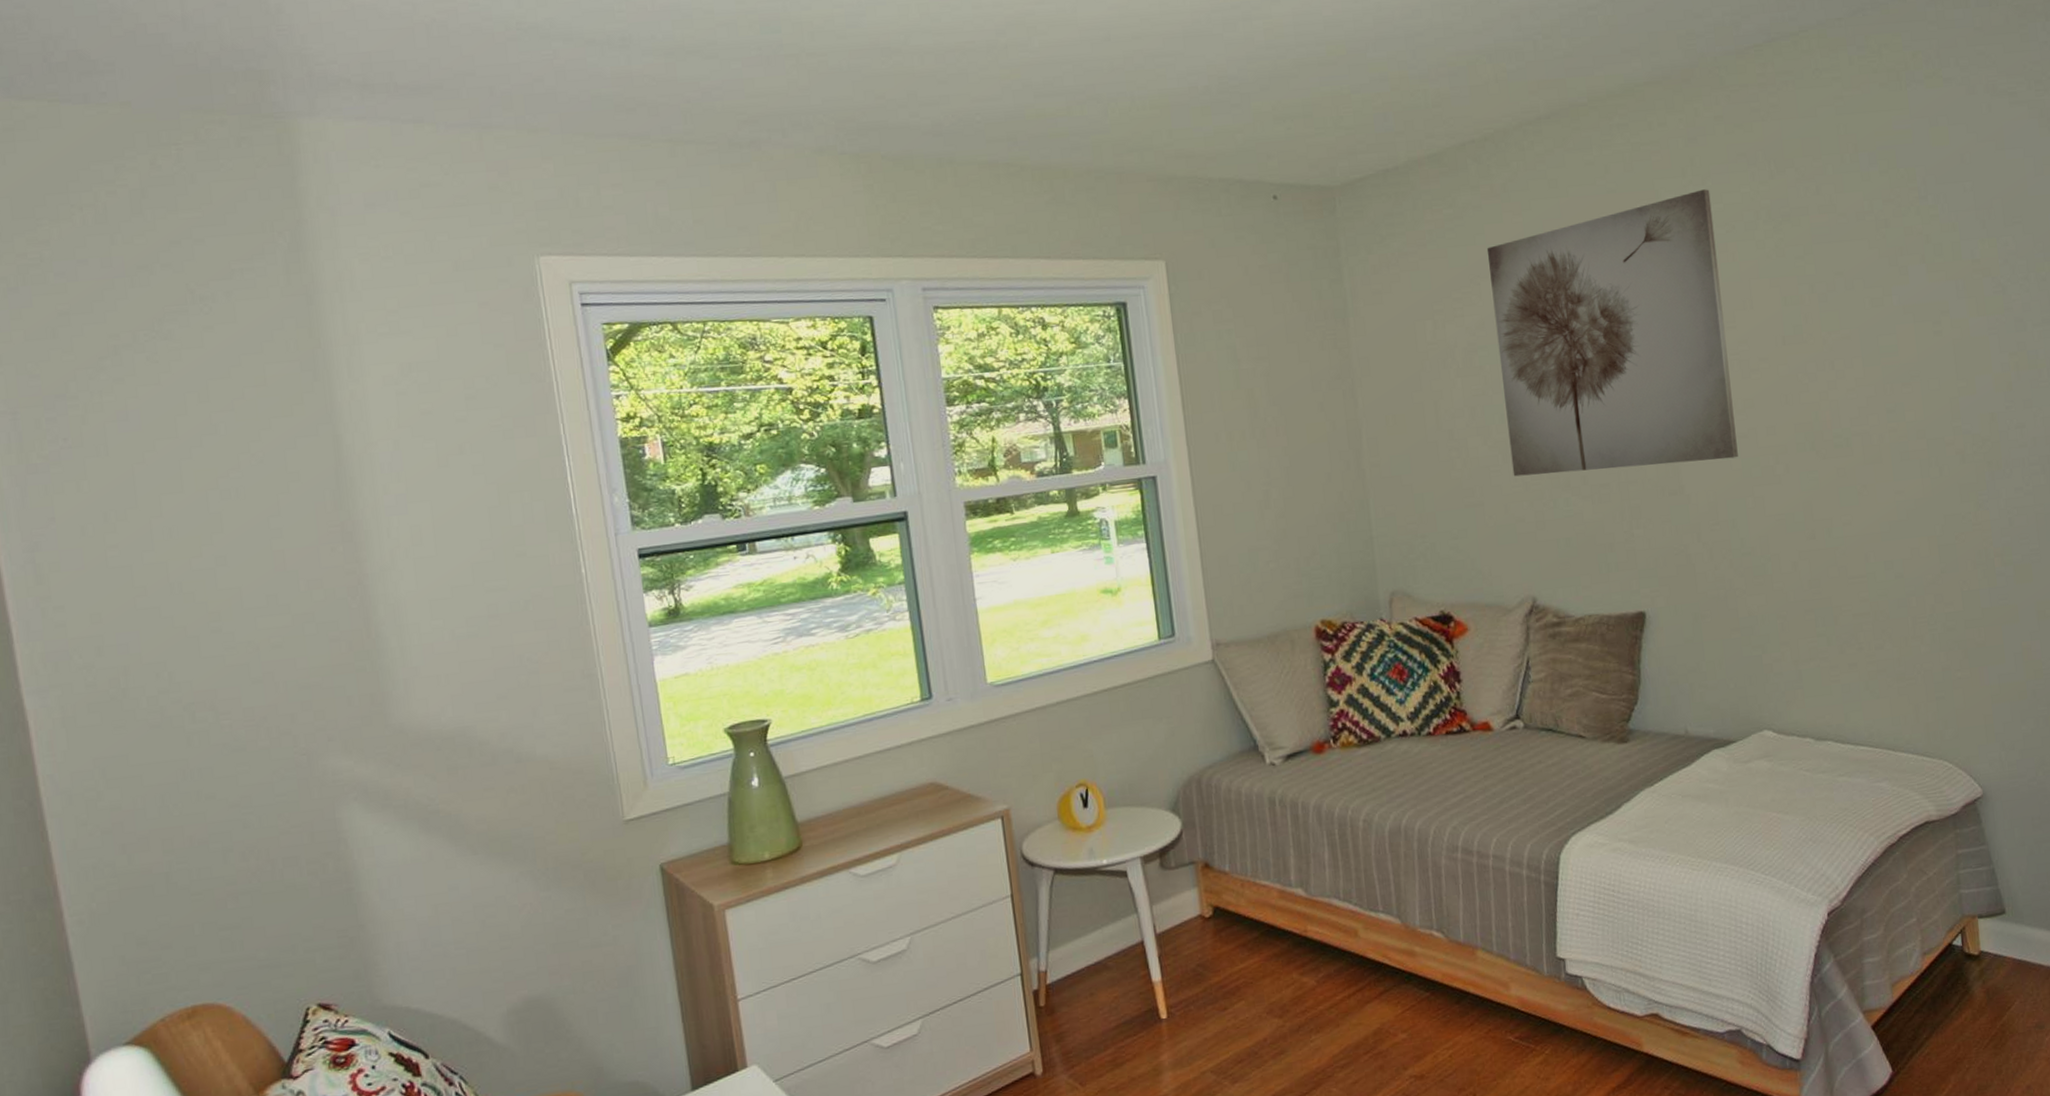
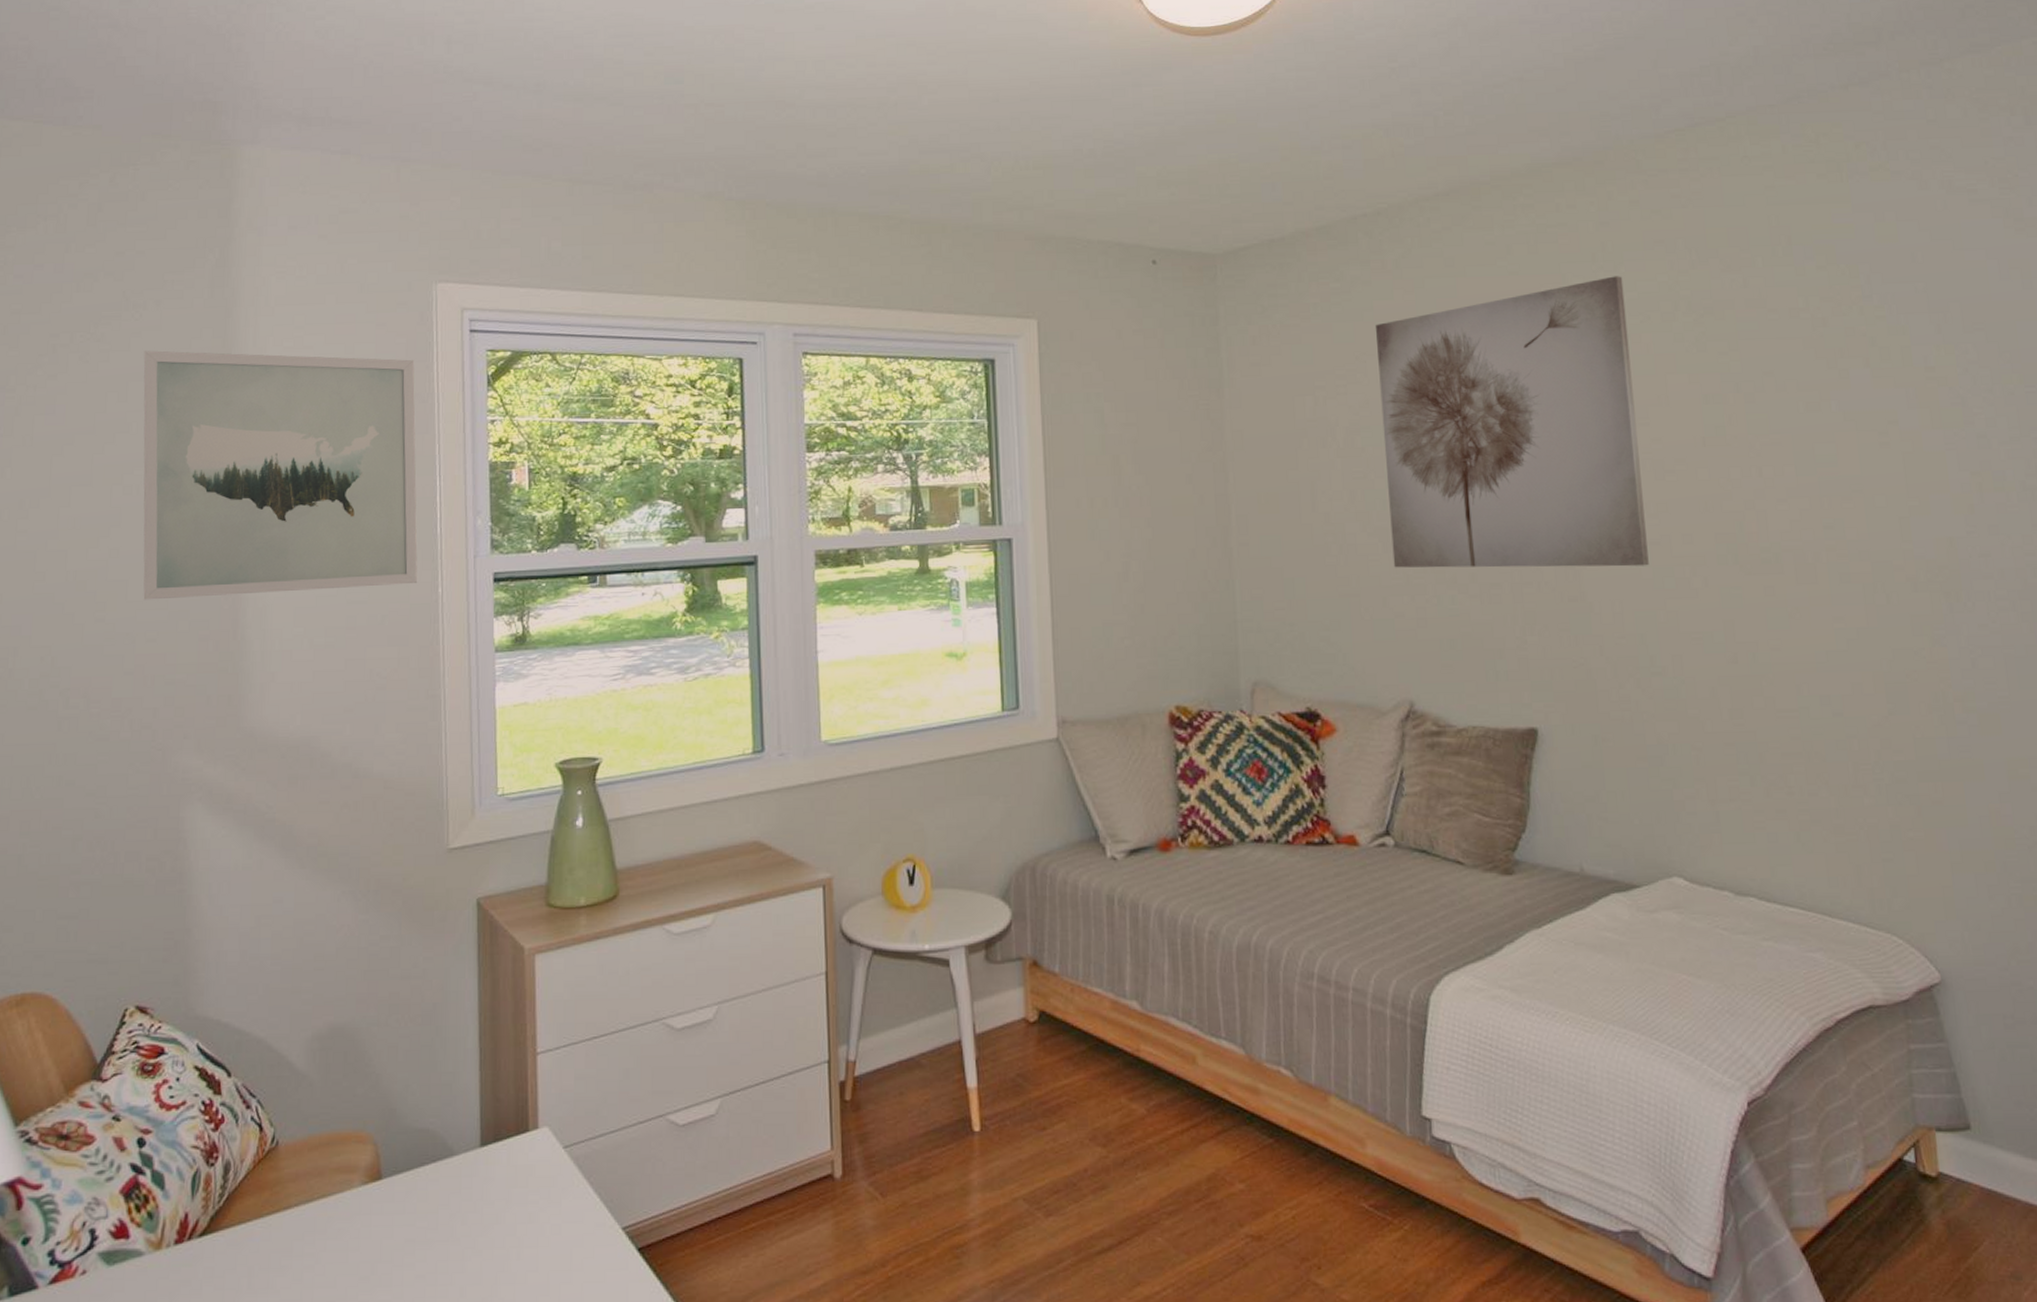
wall art: none [220,338,559,606] -> present [143,350,418,600]

